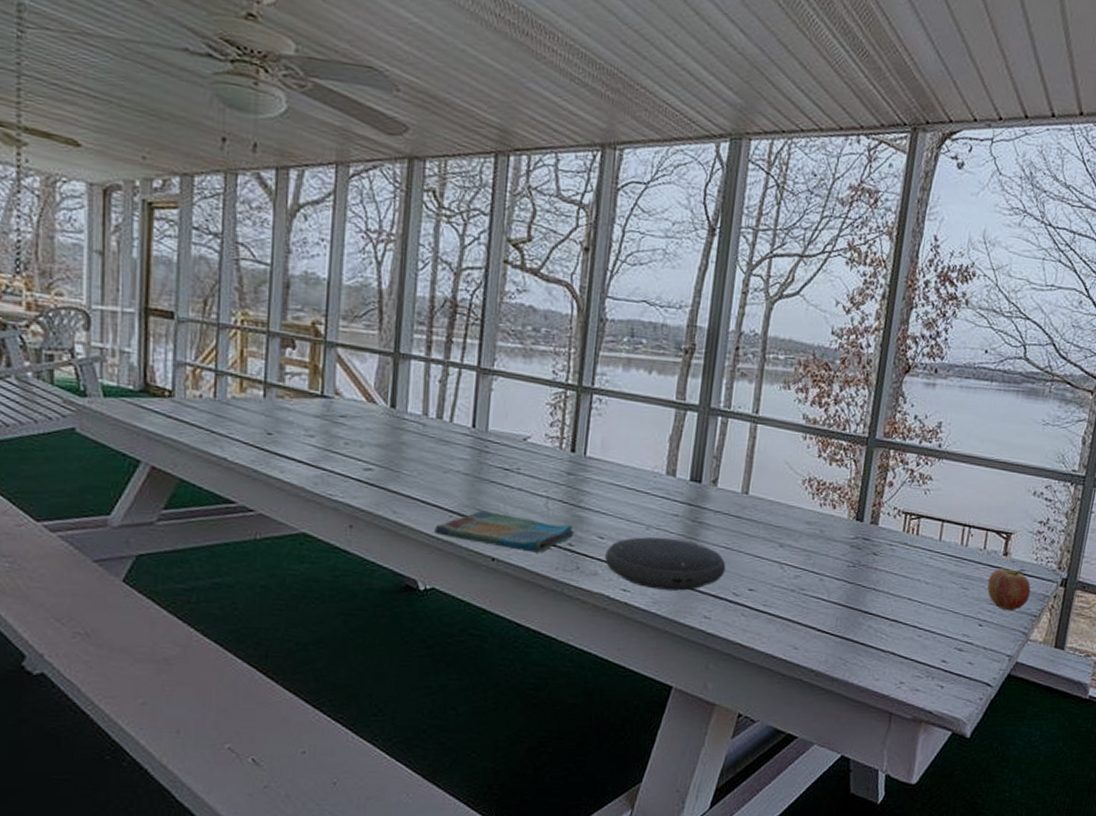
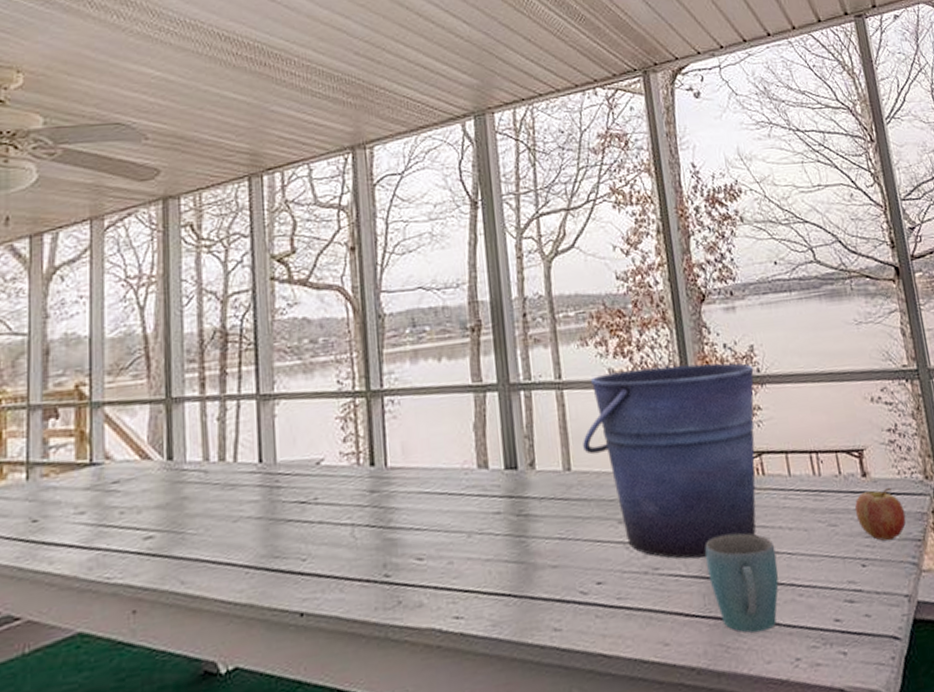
dish towel: present [433,510,576,553] -> none [229,551,390,600]
speaker: present [605,536,726,591] -> none [427,540,566,609]
bucket: none [764,418,936,589] -> present [583,363,757,559]
mug: none [845,575,909,656] -> present [705,533,779,633]

